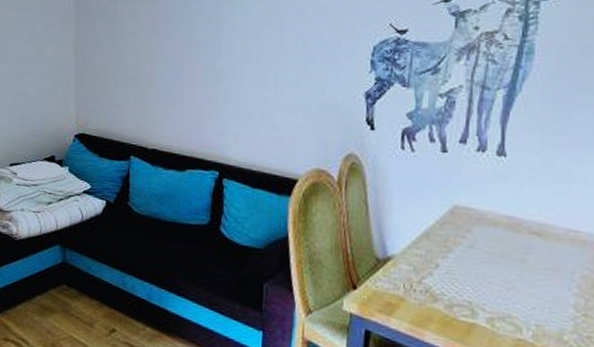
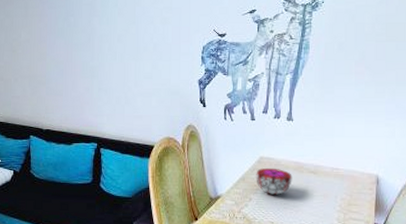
decorative bowl: none [446,221,503,263] -> present [256,167,292,195]

